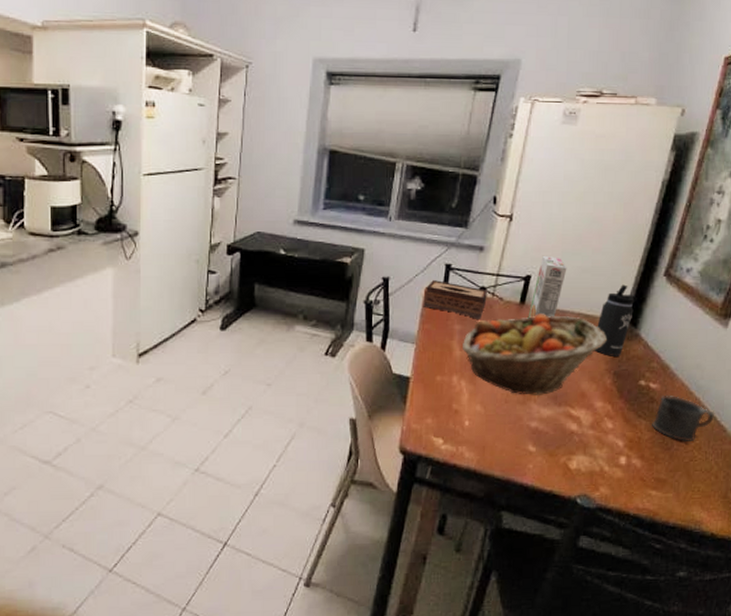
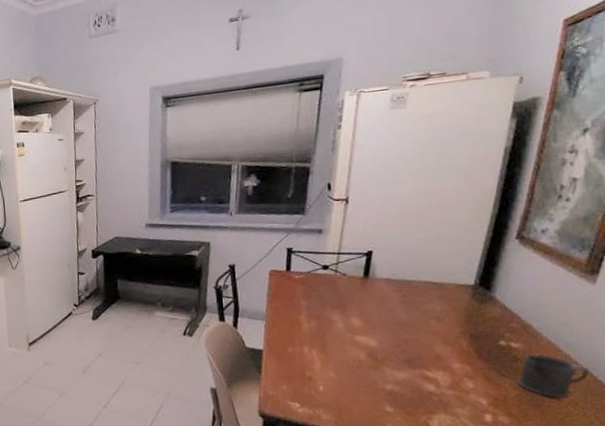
tissue box: present [423,280,487,319] -> none [268,263,330,295]
fruit basket: present [463,314,607,395] -> none [310,285,459,360]
cereal box: present [528,255,567,319] -> none [373,231,410,291]
thermos bottle: present [595,284,638,356] -> none [447,251,489,320]

